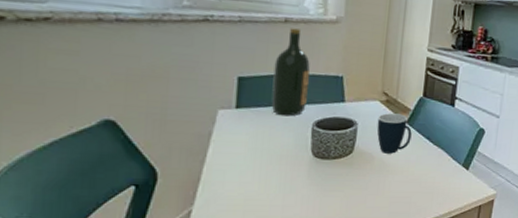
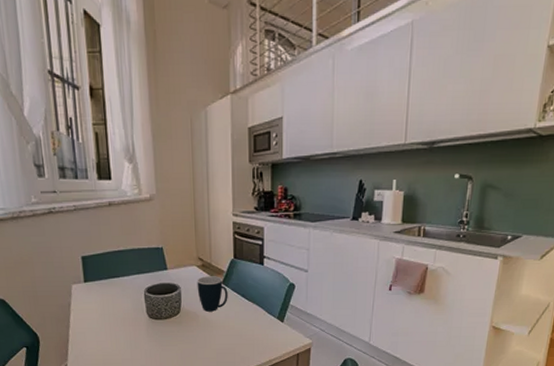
wine bottle: present [271,28,310,116] -> none [107,210,137,286]

